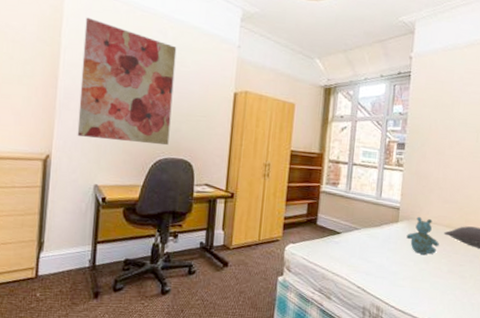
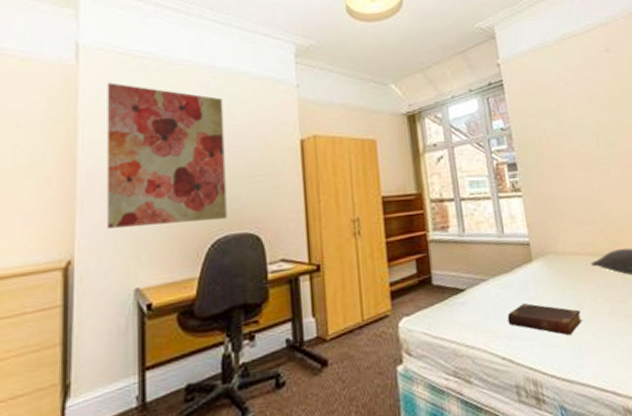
book: none [368,252,426,281] -> present [507,303,582,336]
stuffed bear: present [406,217,439,255] -> none [546,250,590,297]

